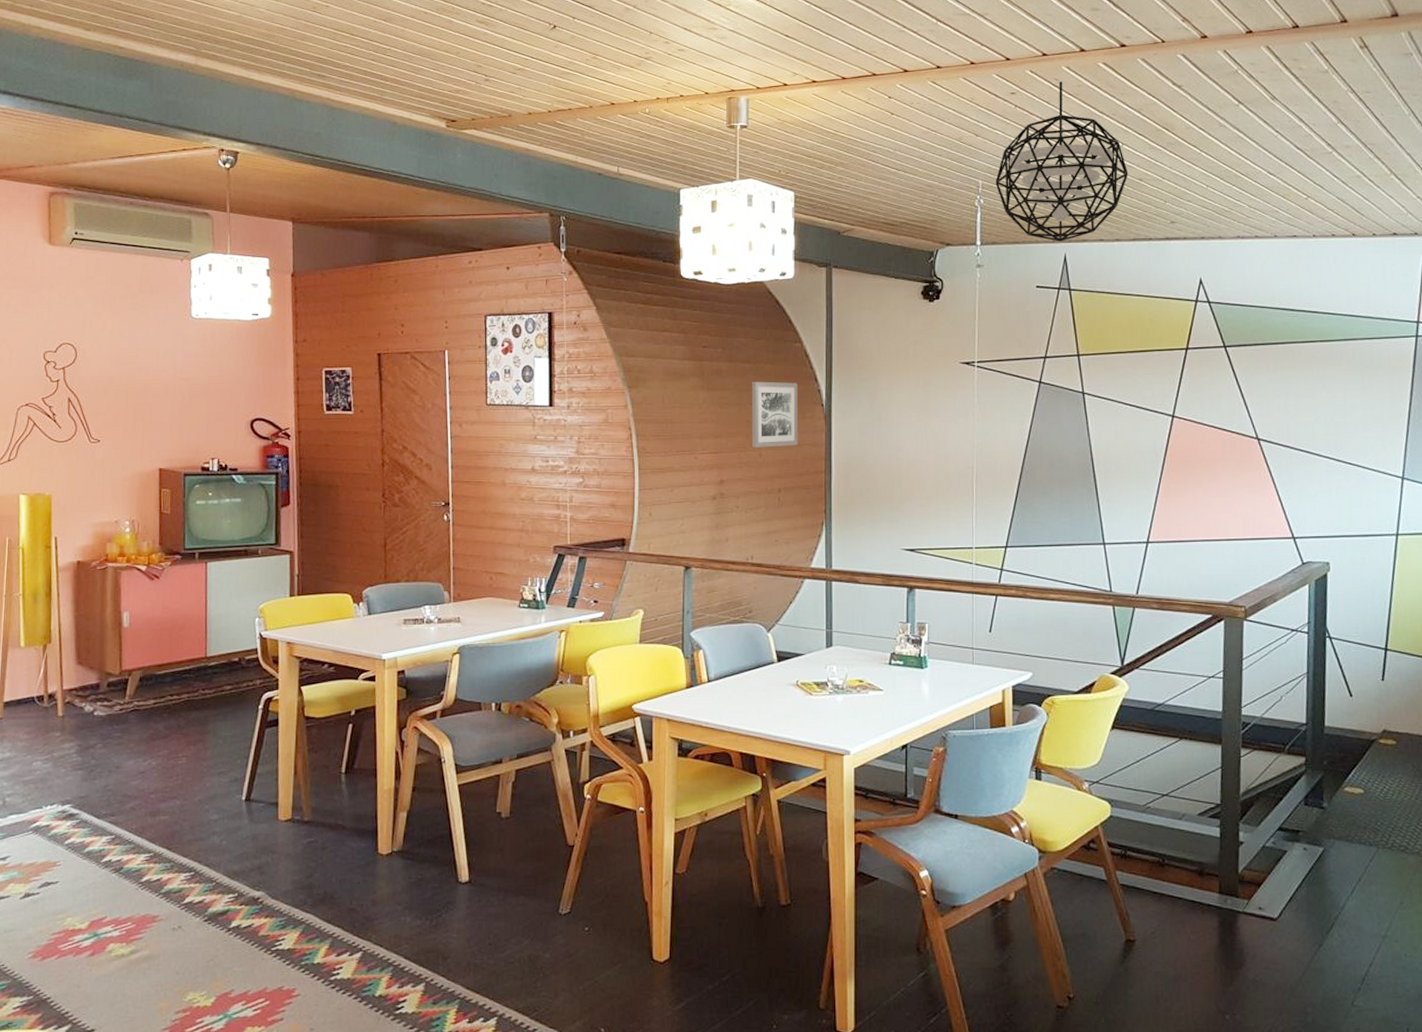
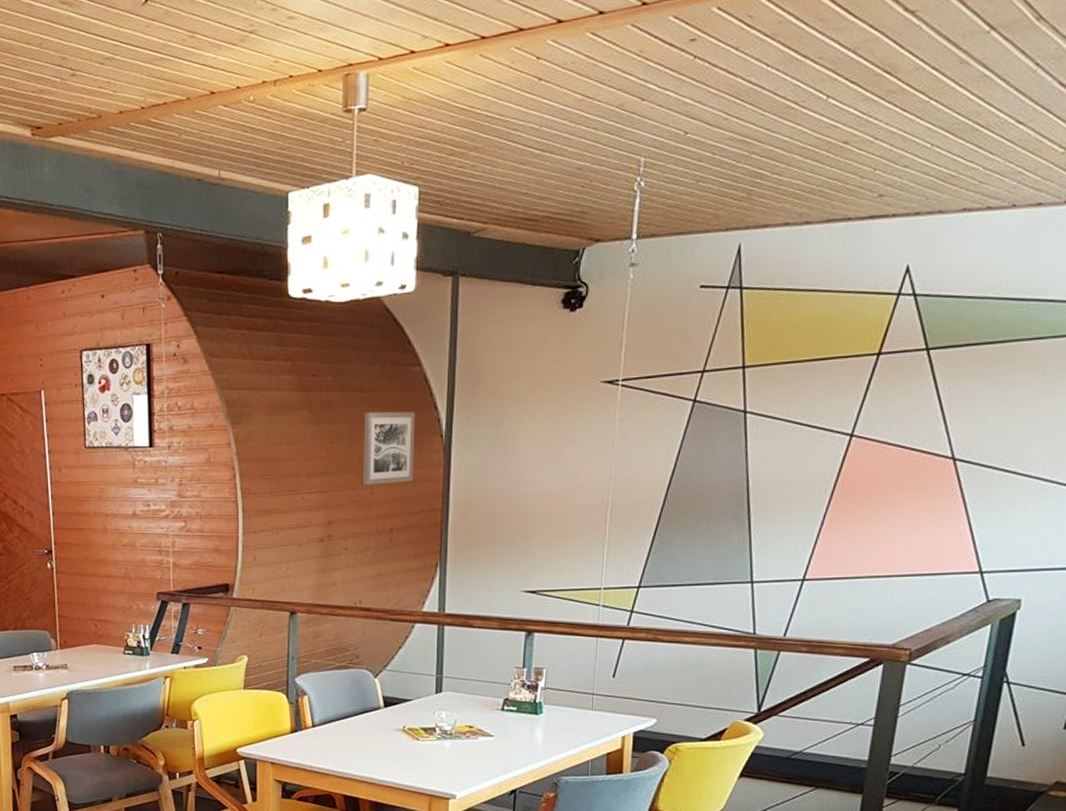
pendant light: present [995,81,1129,242] -> none [661,18,831,229]

